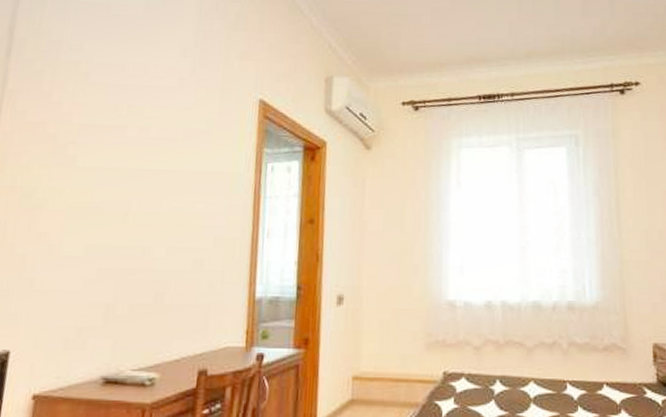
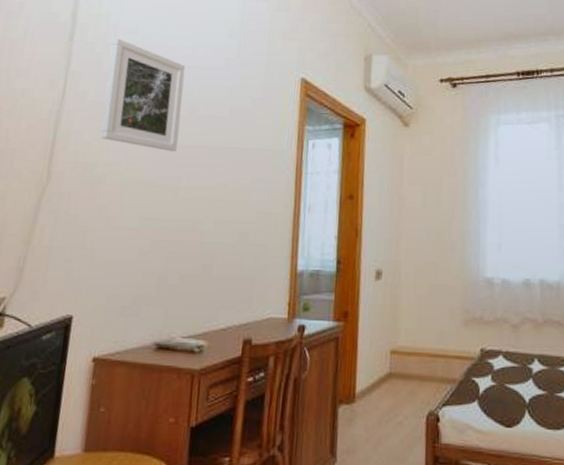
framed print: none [40,54,136,175] -> present [100,37,186,151]

